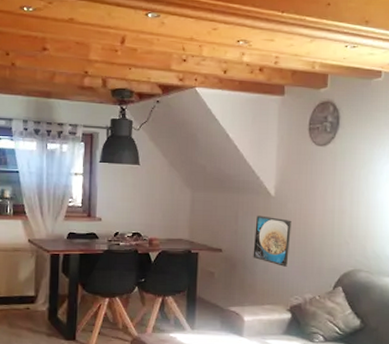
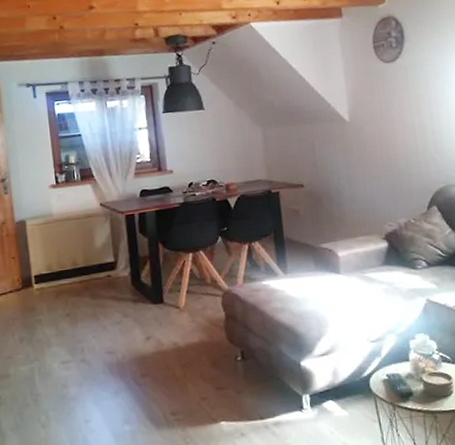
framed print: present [253,215,291,267] -> none [334,143,375,194]

